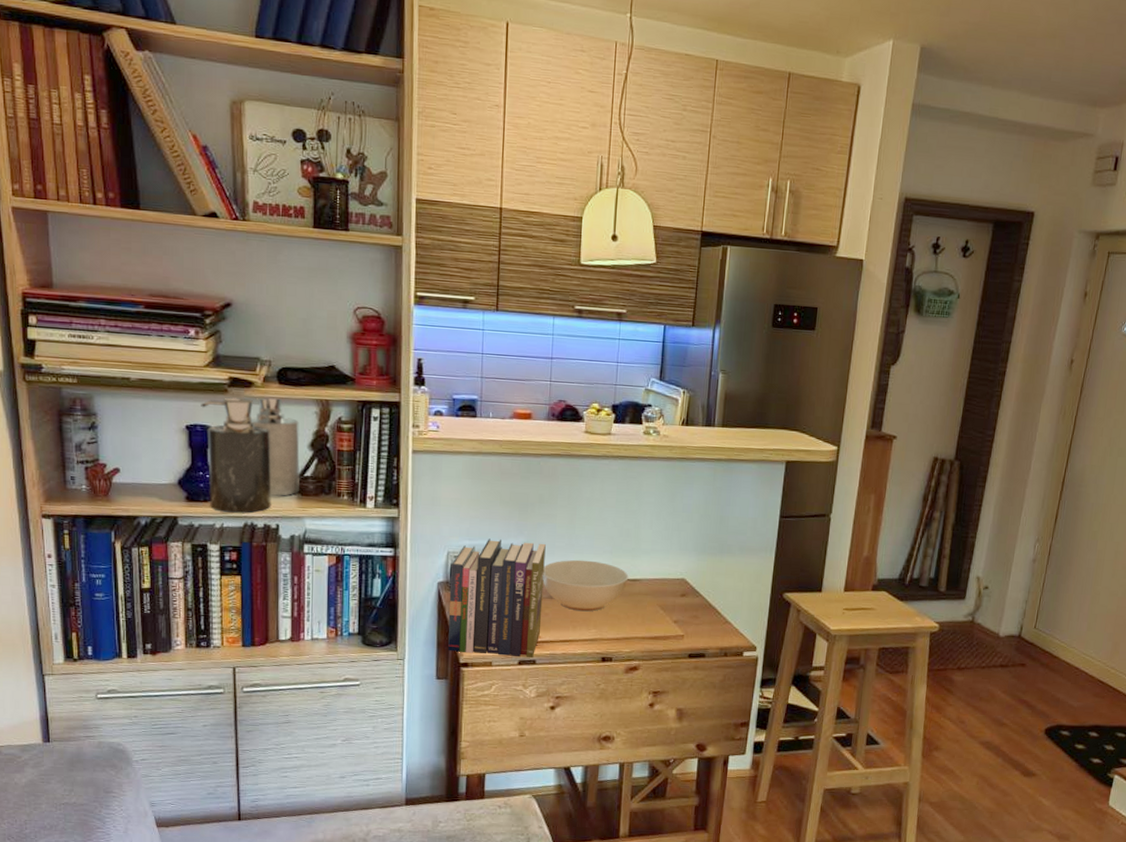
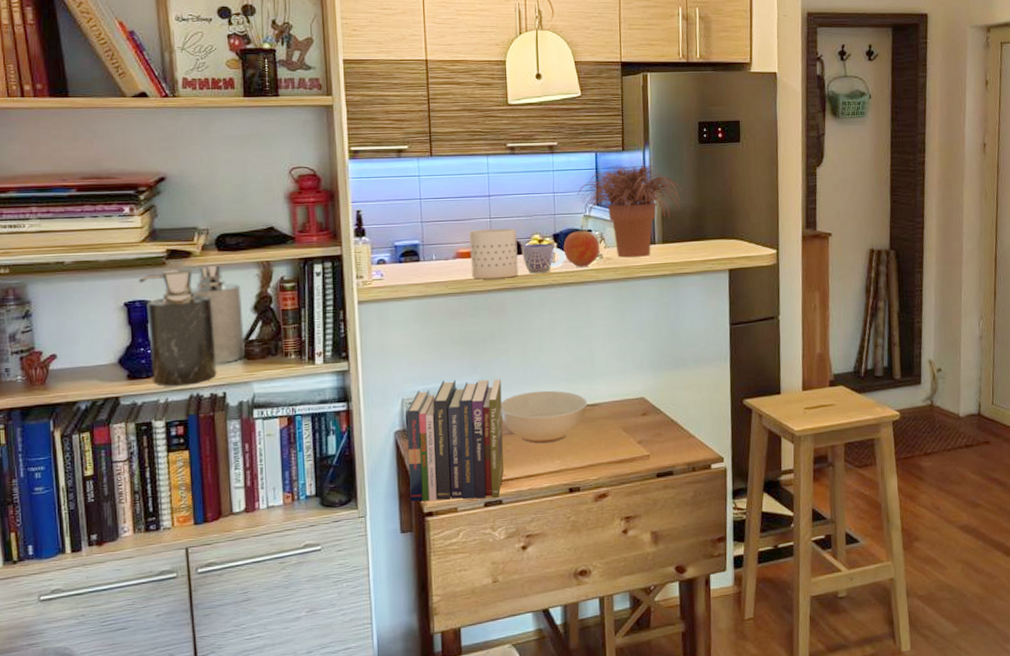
mug: none [526,391,576,444] -> present [469,228,518,280]
cup: none [578,412,623,443] -> present [521,243,566,273]
fruit: none [621,398,659,442] -> present [563,225,600,268]
potted plant: none [641,340,749,439] -> present [578,164,683,258]

